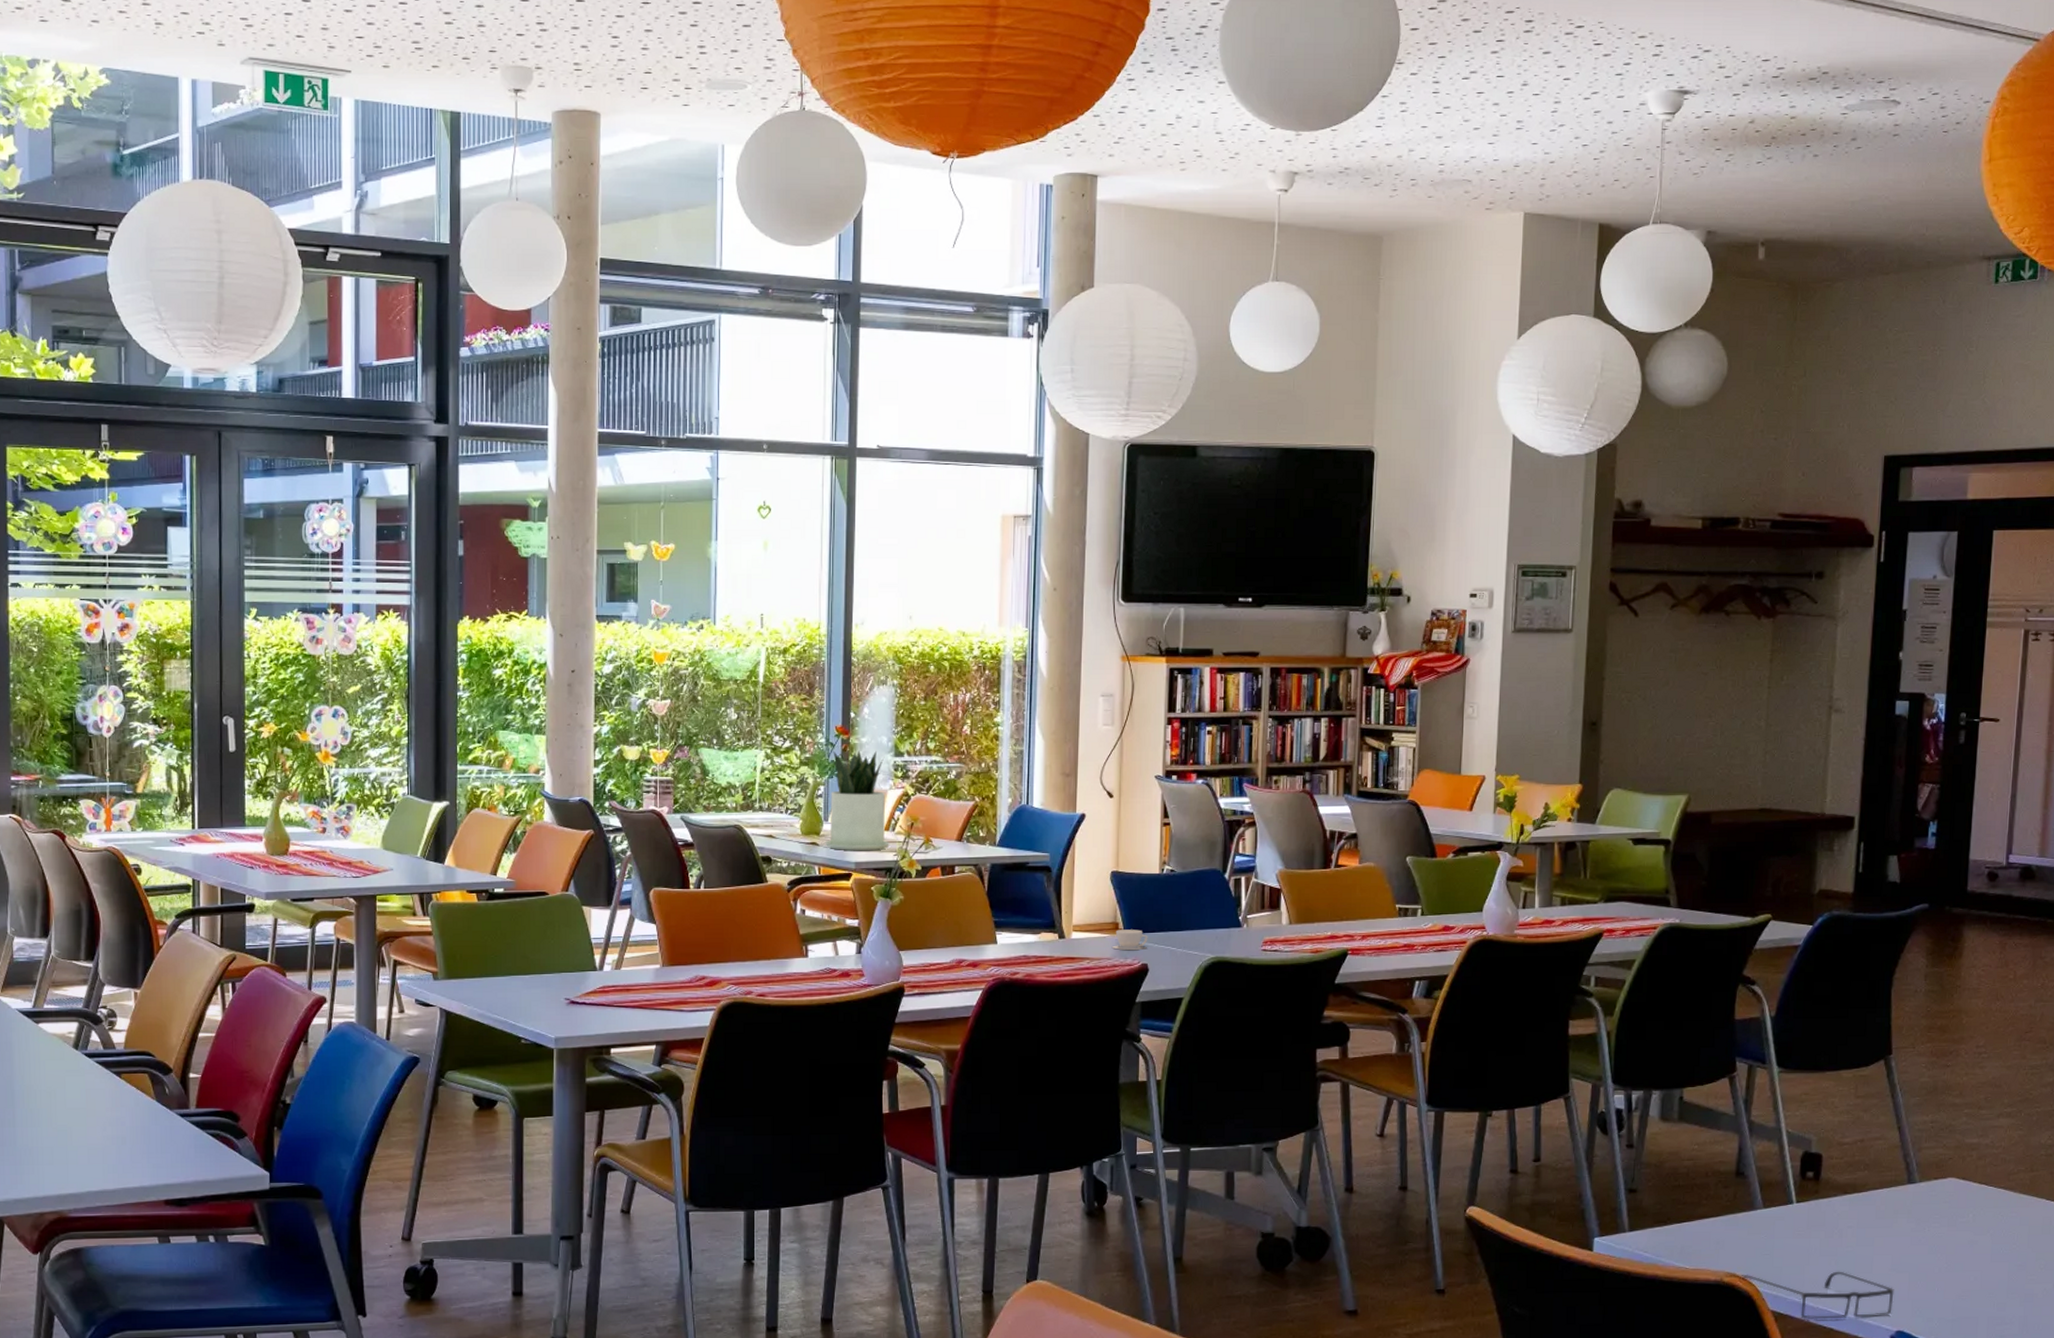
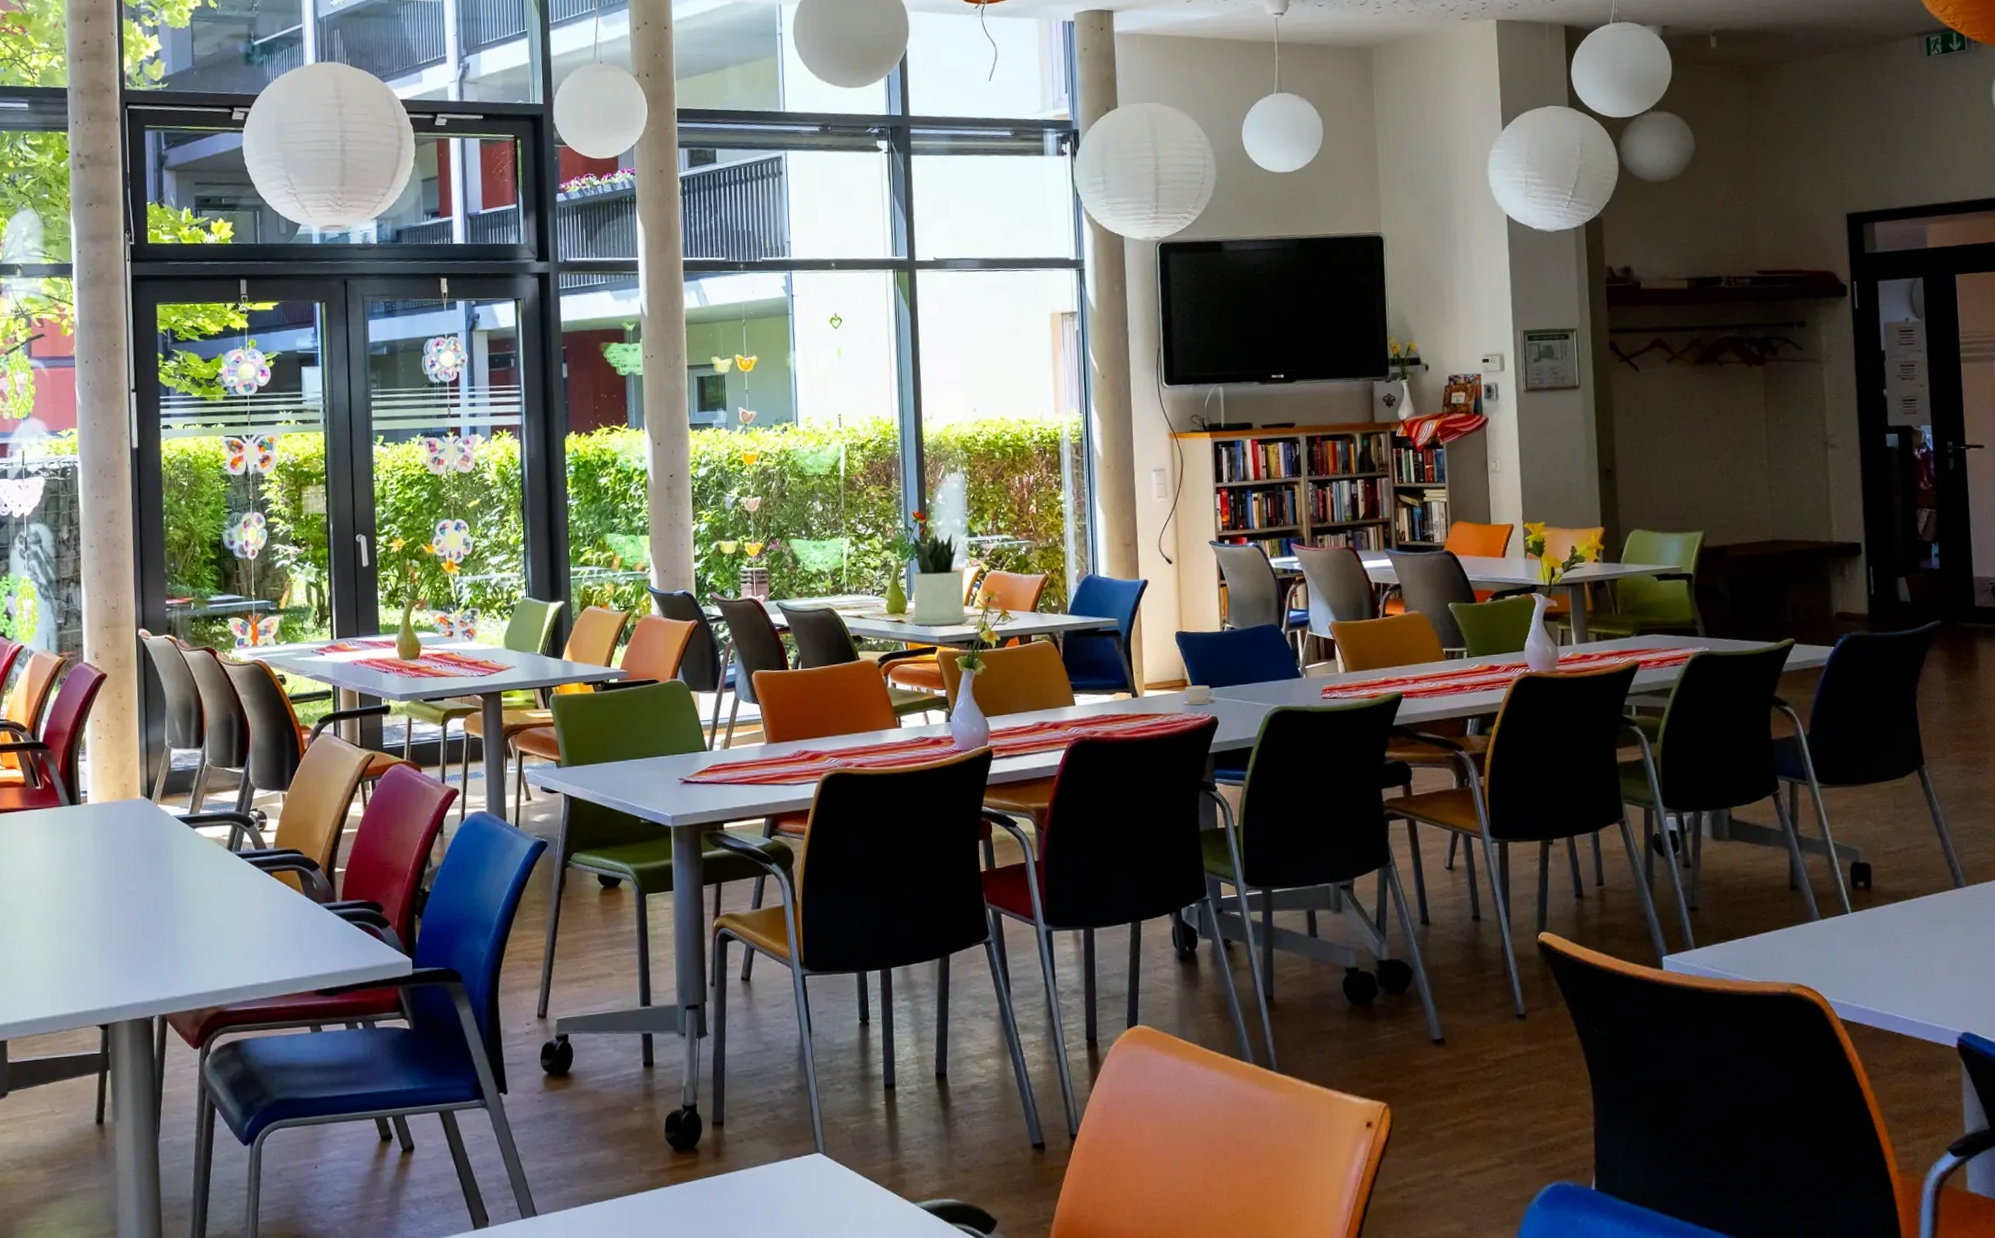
glasses: present [1741,1271,1894,1320] -> none [1807,976,1957,1026]

